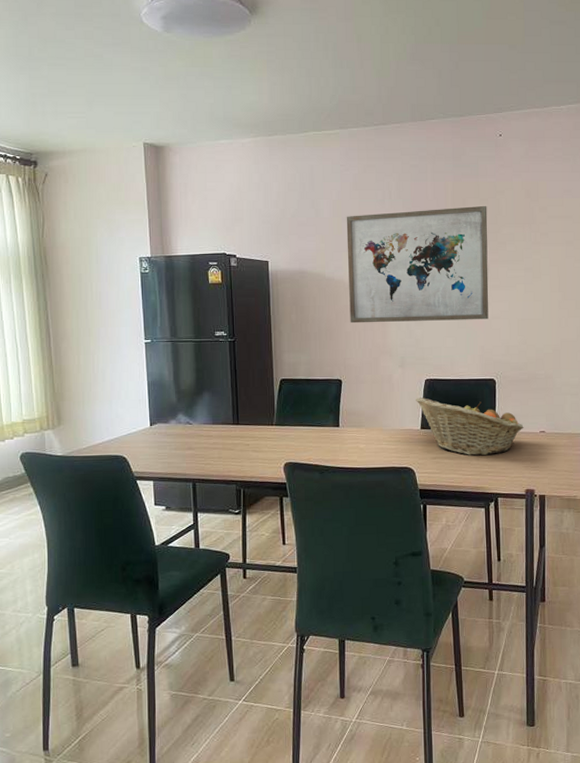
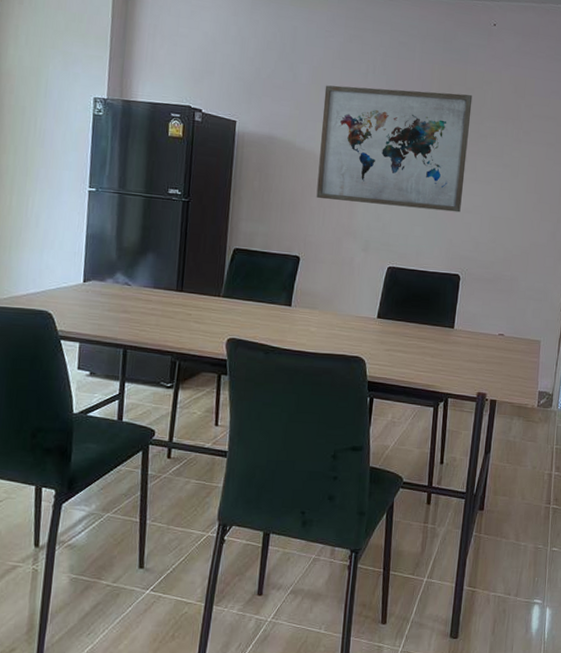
fruit basket: present [416,397,524,456] -> none [375,284,483,353]

